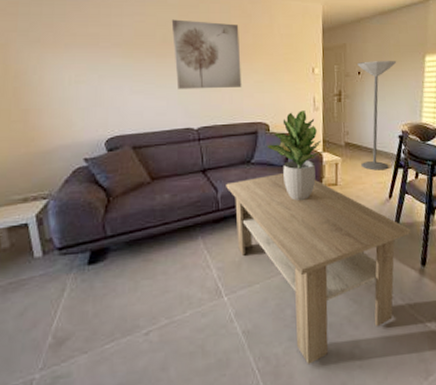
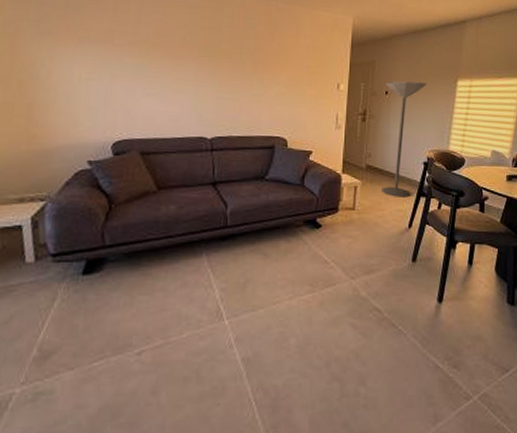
wall art: present [171,19,242,90] -> none [192,21,264,98]
coffee table: present [226,173,411,364] -> none [236,193,429,399]
potted plant: present [266,110,325,201] -> none [282,128,344,223]

